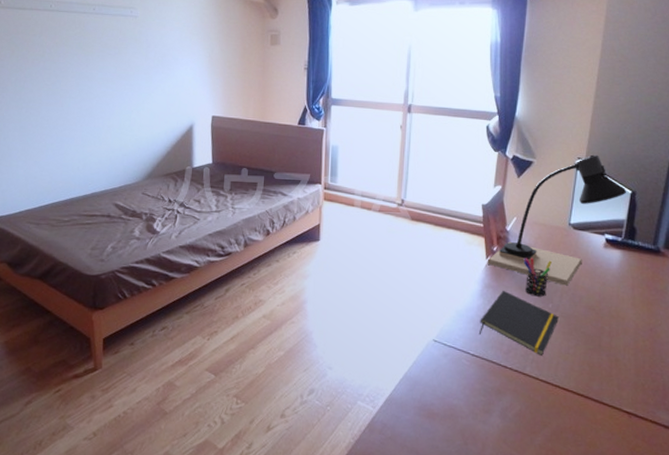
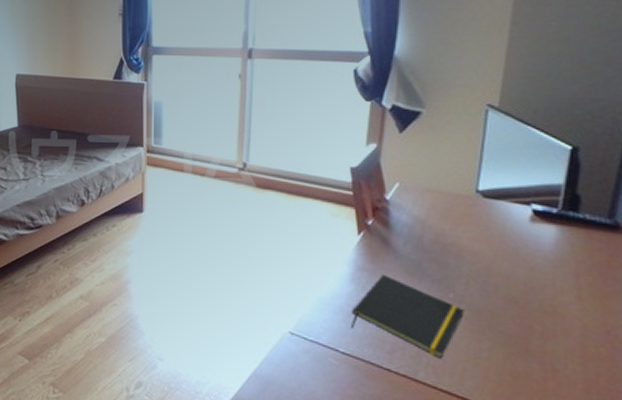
desk lamp: present [487,154,627,286] -> none [359,100,565,271]
pen holder: present [523,258,552,297] -> none [411,234,452,284]

